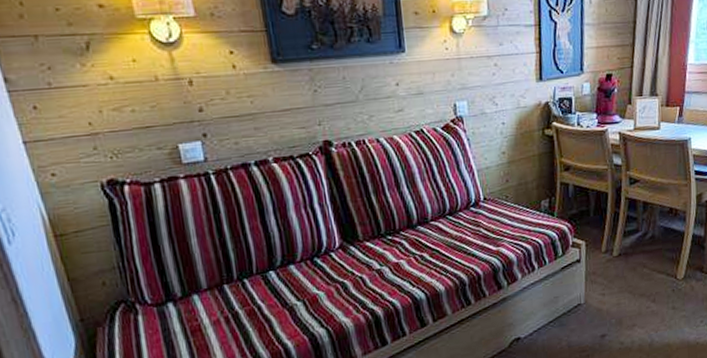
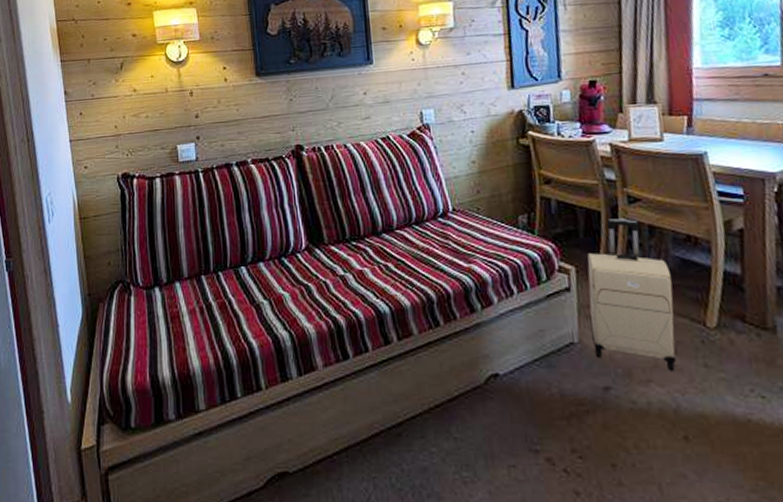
suitcase: none [593,197,656,316] -> present [587,218,676,372]

